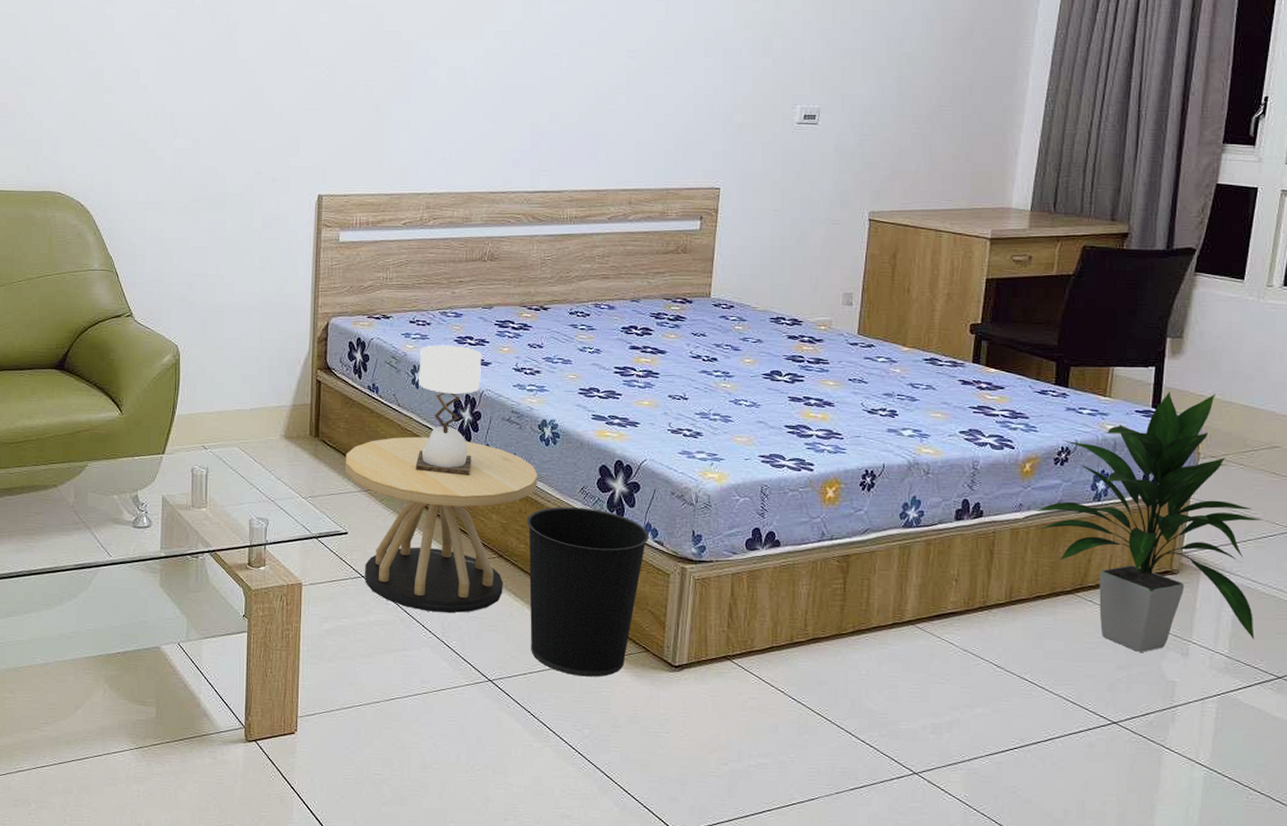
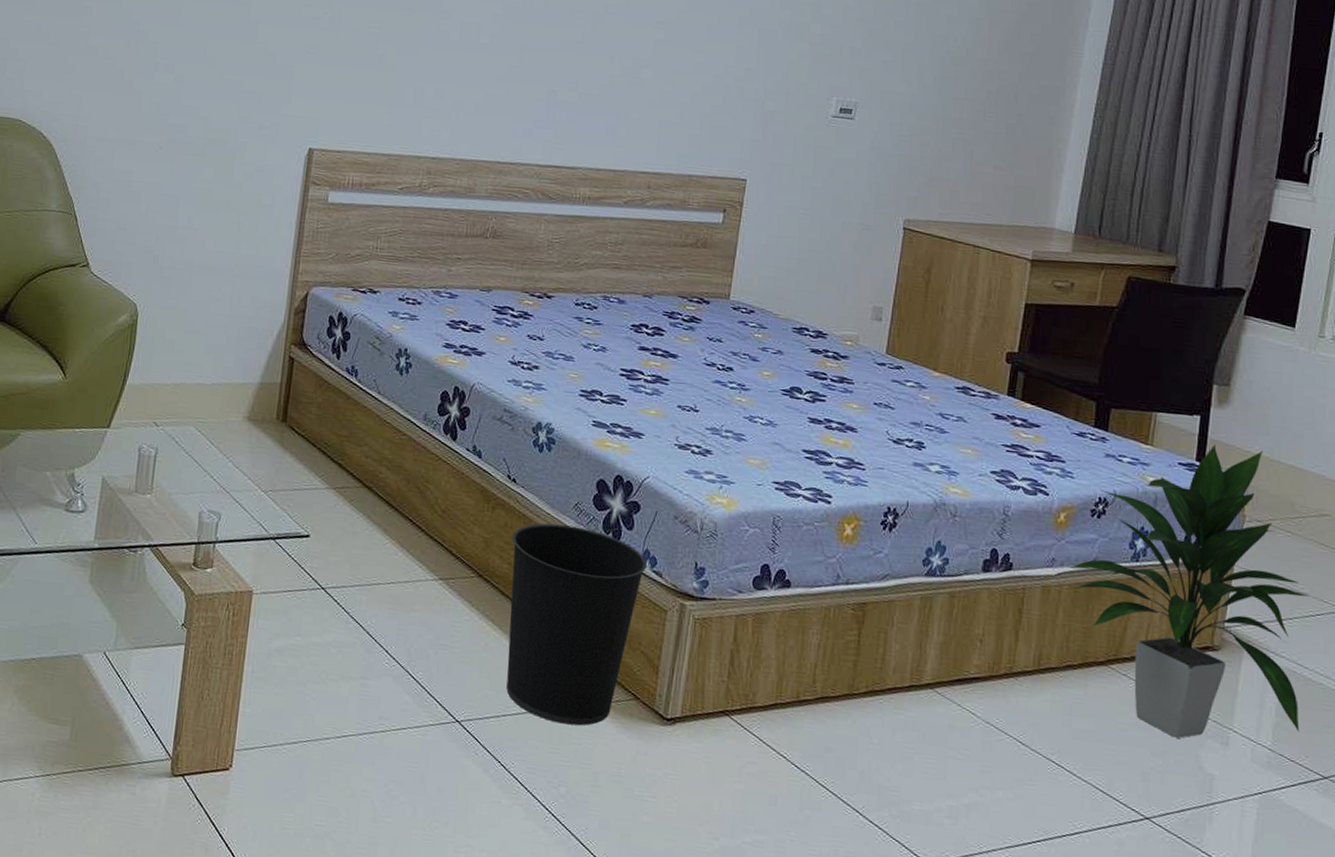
side table: present [346,345,538,613] -> none [313,327,528,639]

